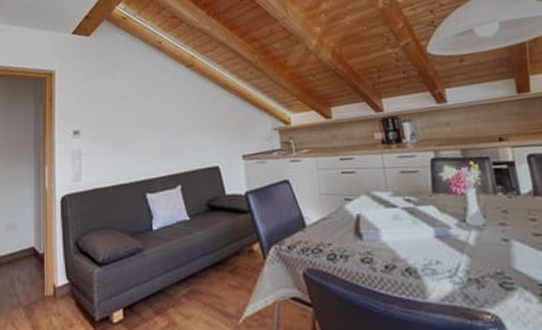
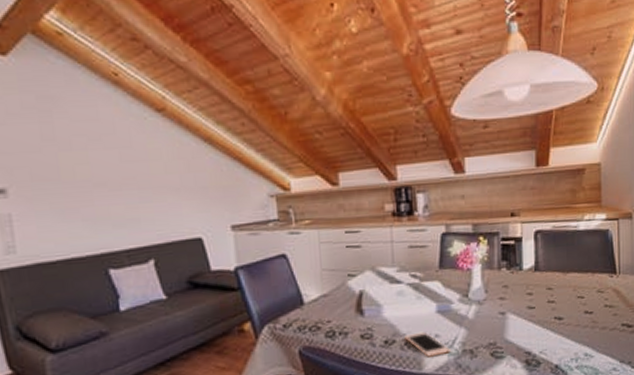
cell phone: none [405,257,455,285] -> present [405,331,450,357]

